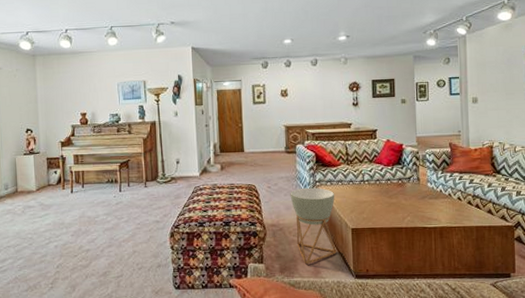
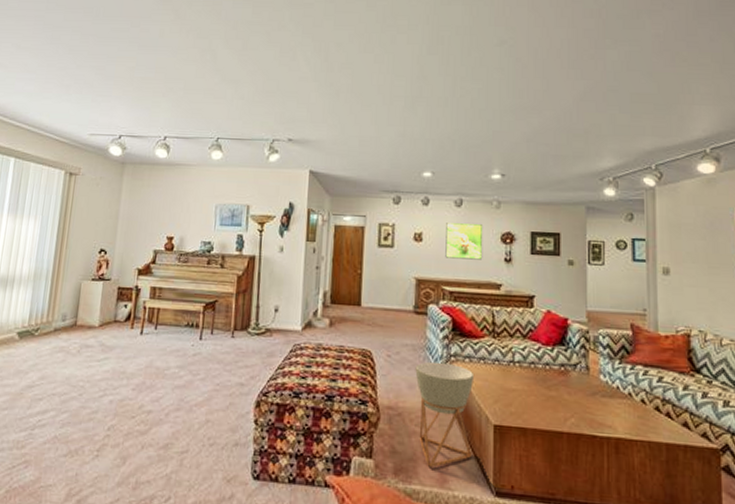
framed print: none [305,78,336,108] -> present [445,223,483,260]

